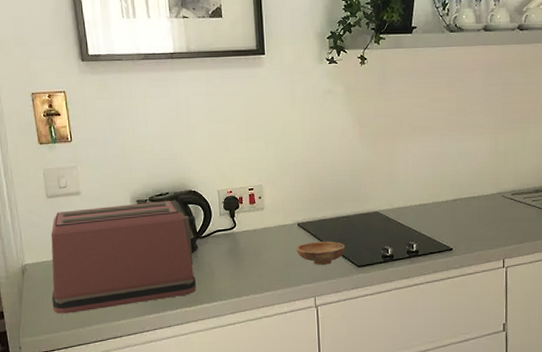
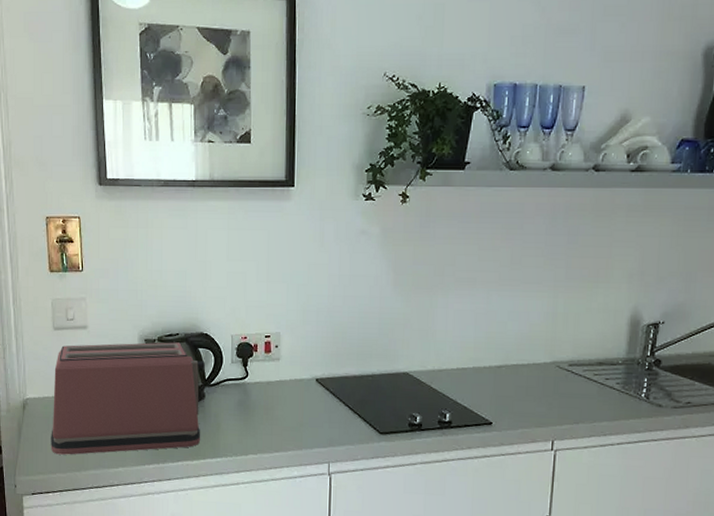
bowl: present [296,241,345,265] -> none [312,401,368,428]

